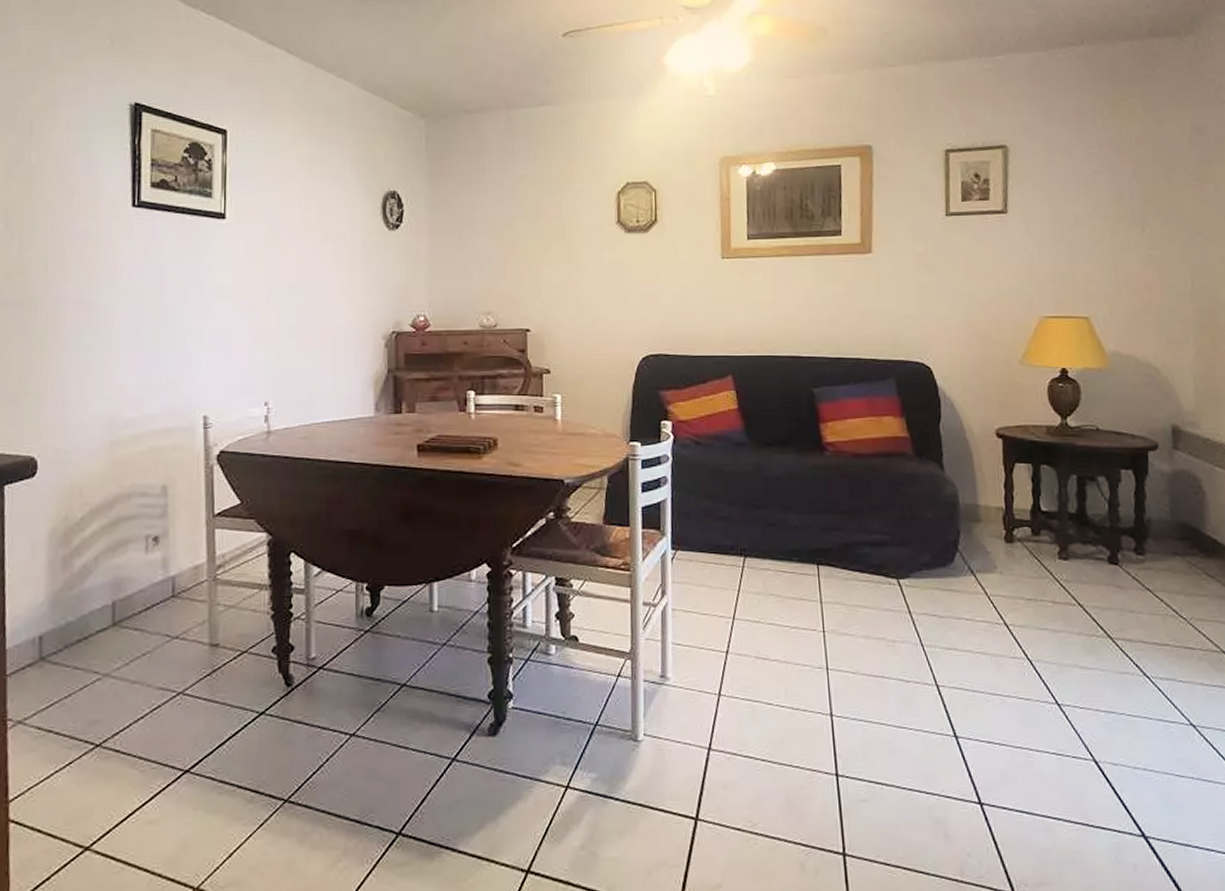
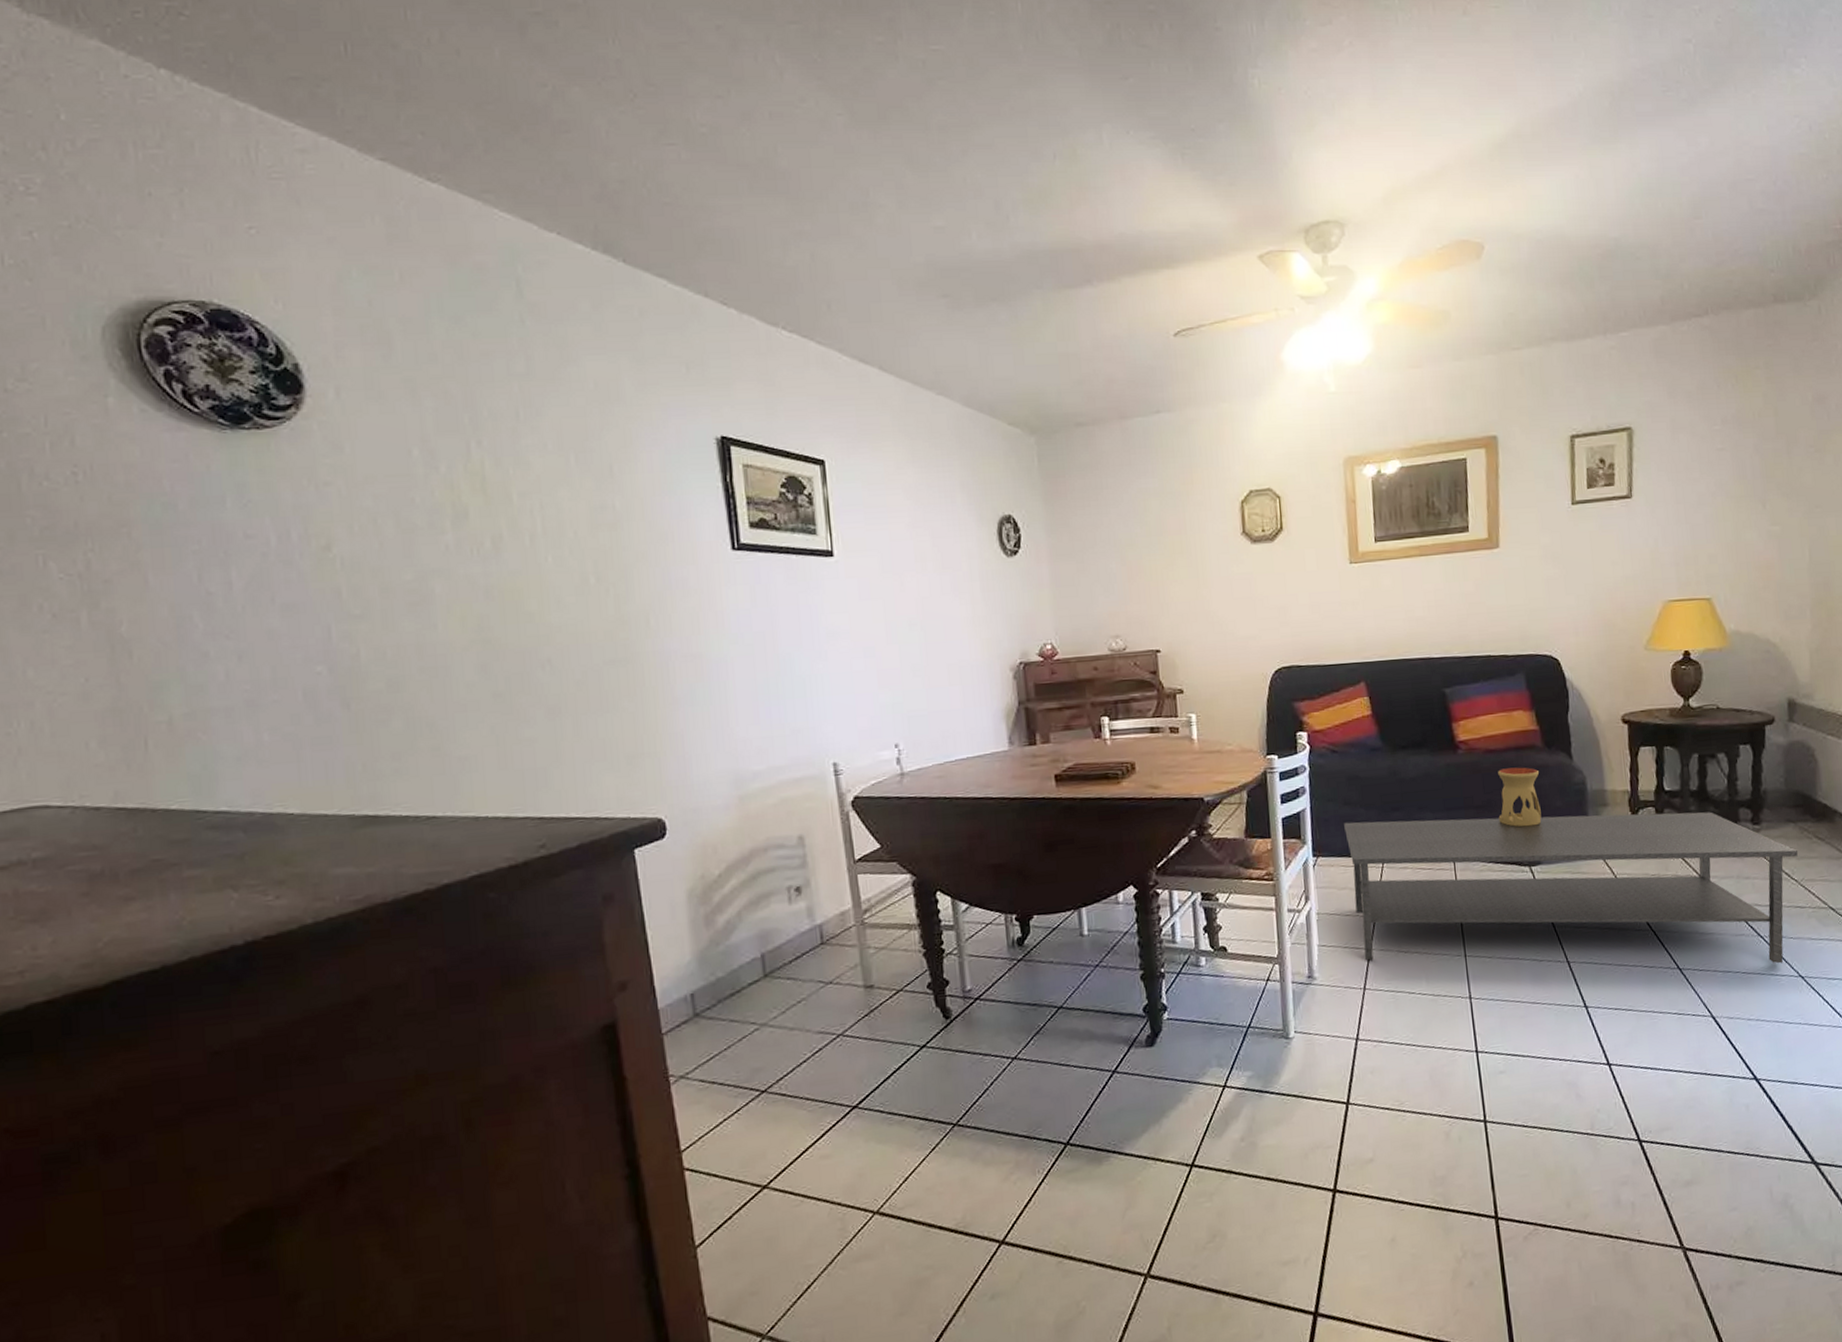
coffee table: none [705,516,1187,709] -> present [1344,811,1799,964]
oil burner: none [865,474,911,537] -> present [1498,767,1542,827]

